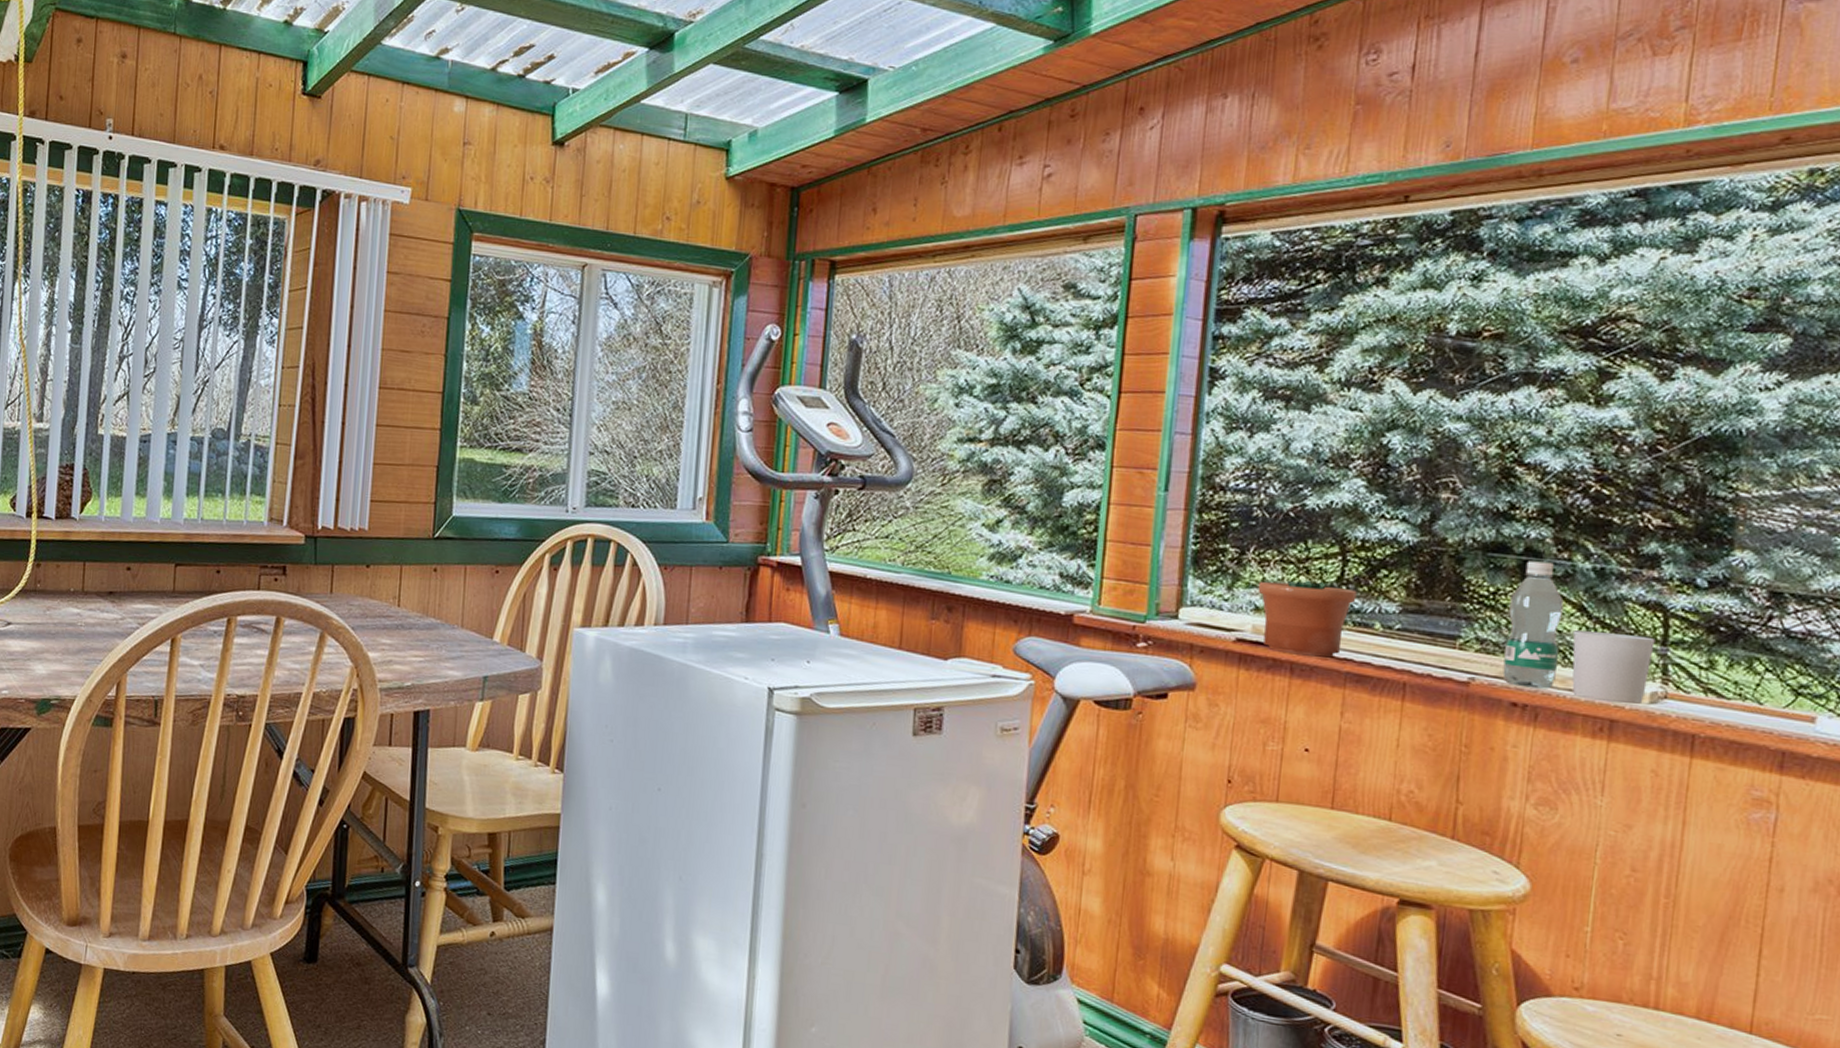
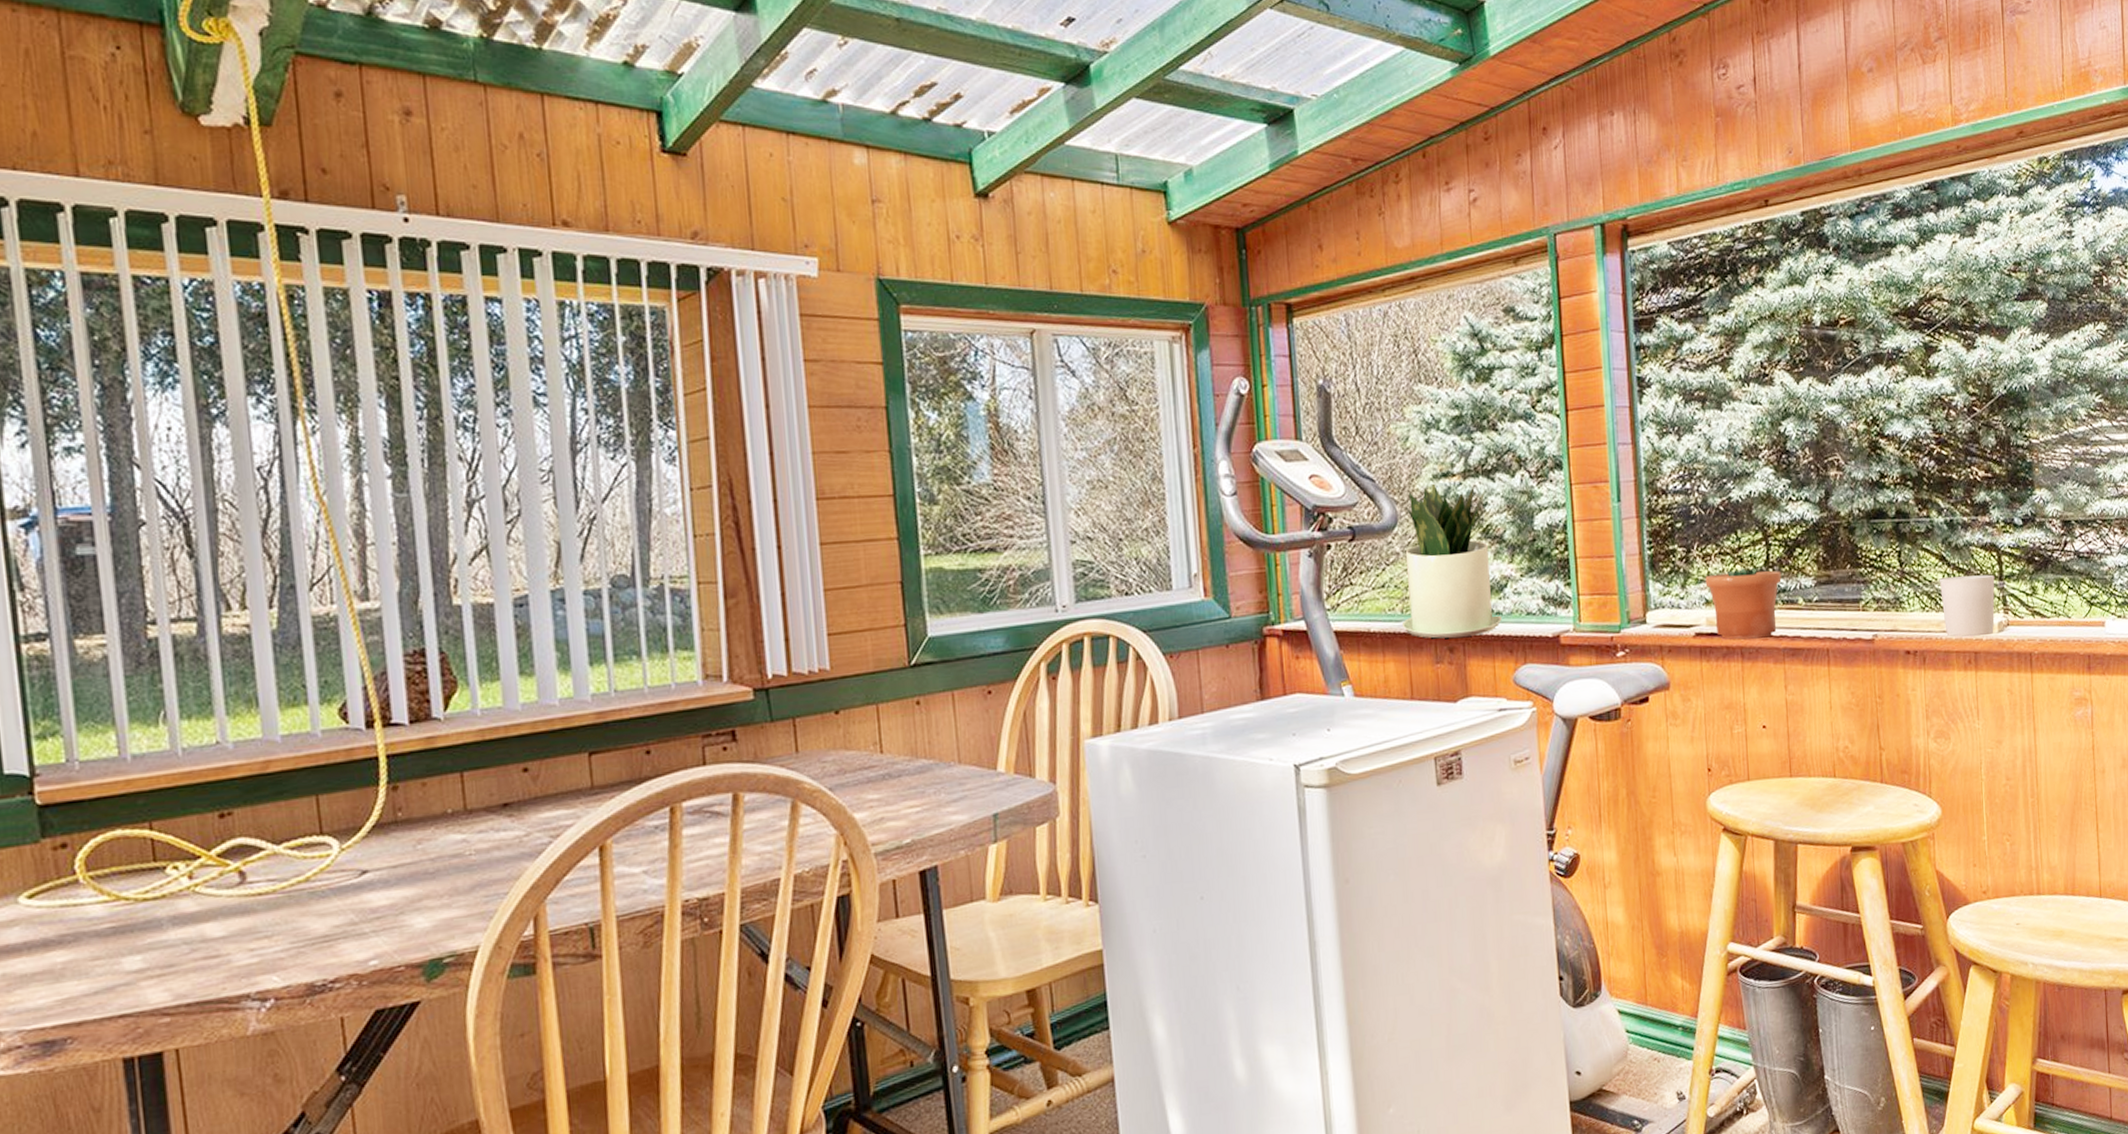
planter: none [900,446,1013,600] -> present [1401,483,1502,639]
bottle: present [1502,561,1564,689] -> none [1892,521,1933,636]

